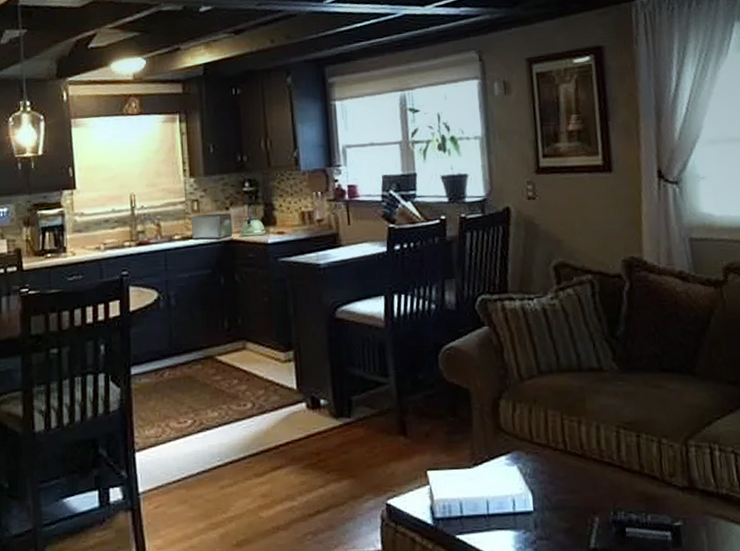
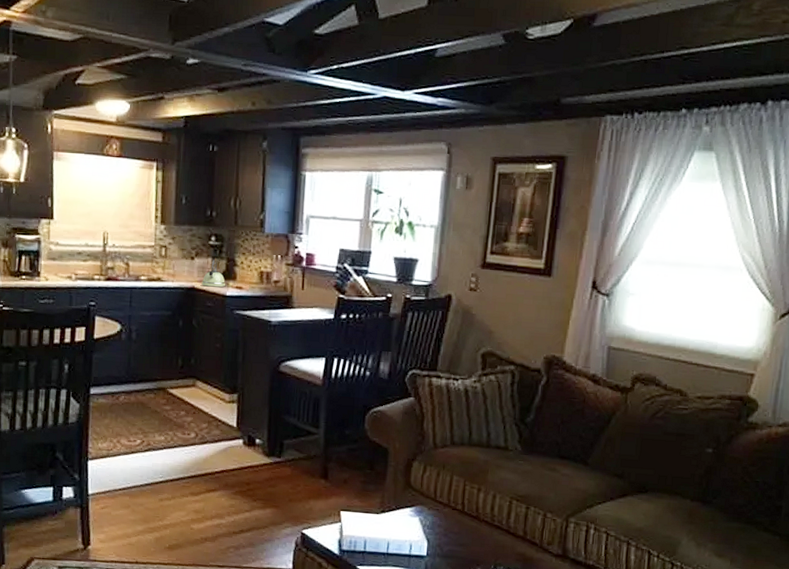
toaster: present [190,213,233,241] -> none [157,260,196,286]

